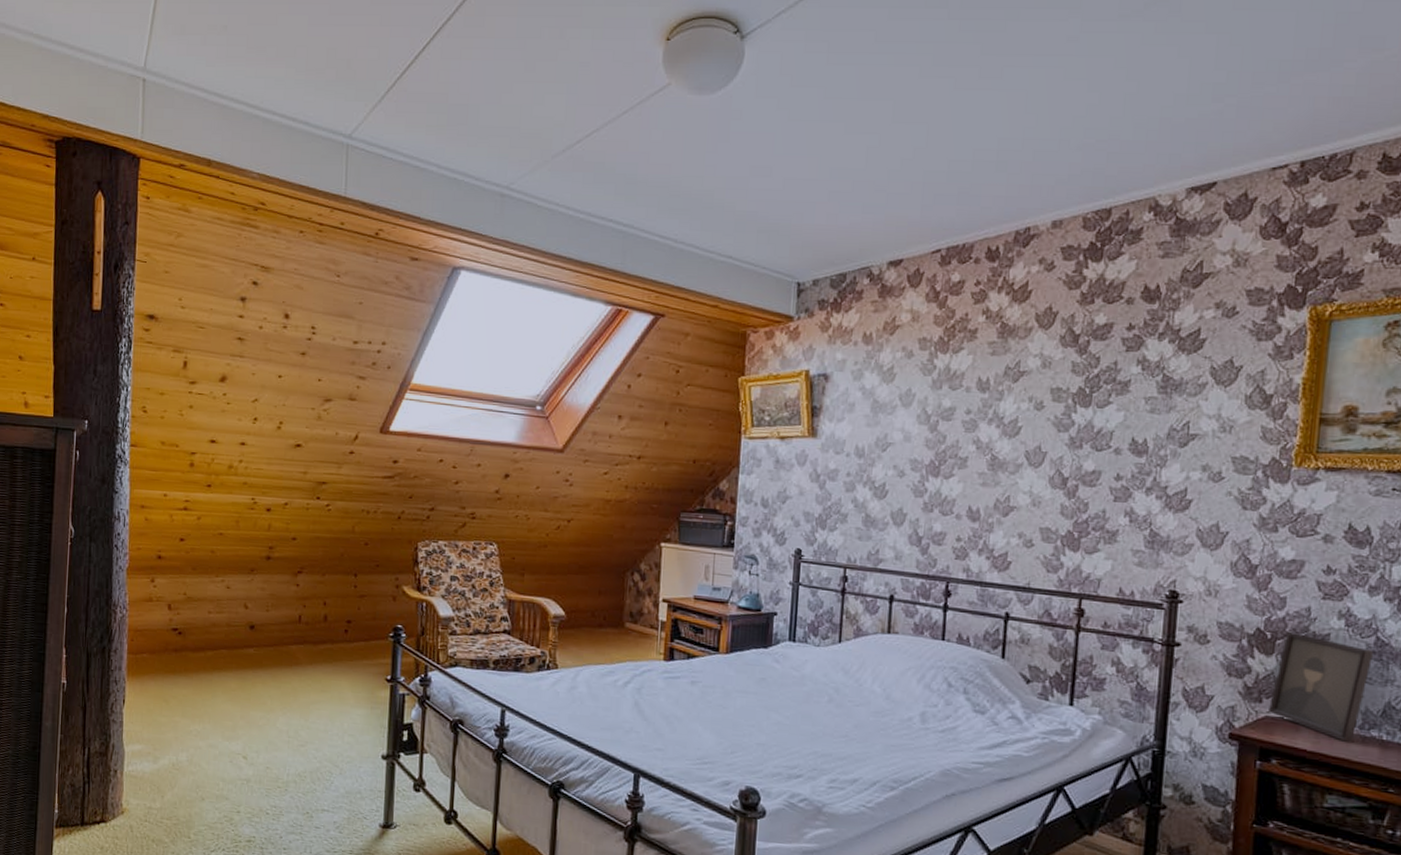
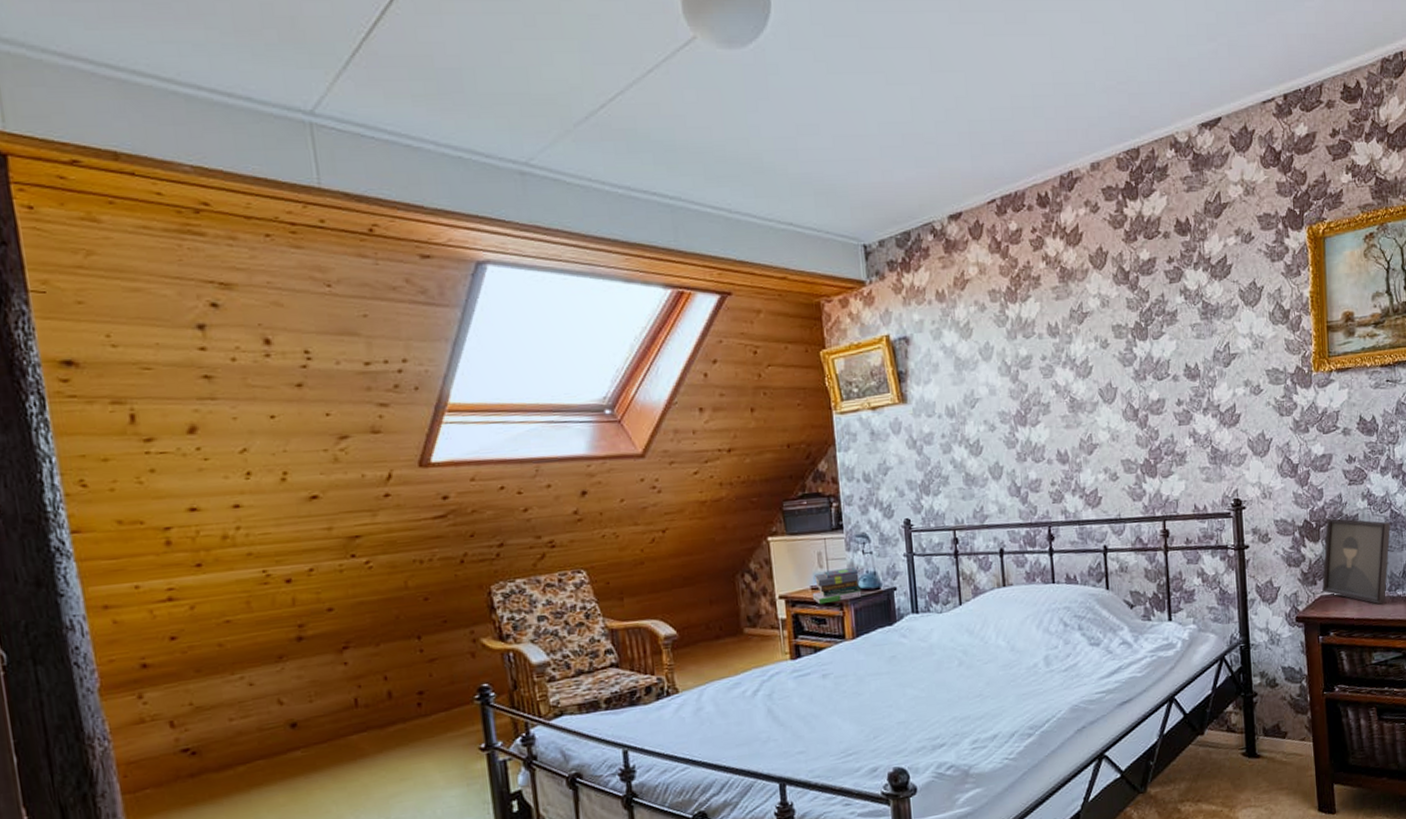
books: none [693,584,743,616] -> present [812,567,862,605]

